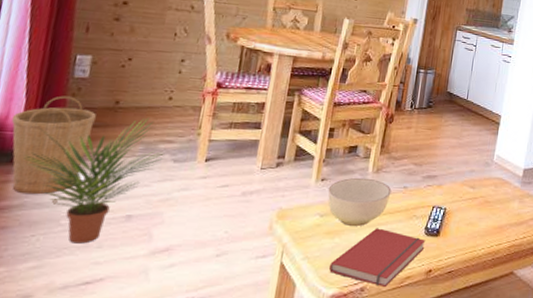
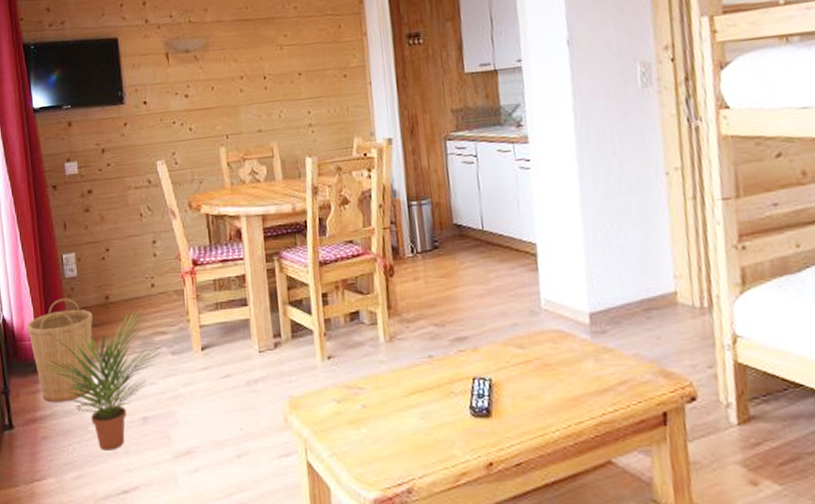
bowl: present [327,177,392,226] -> none [338,349,415,411]
book: present [329,228,426,288] -> none [363,412,476,488]

